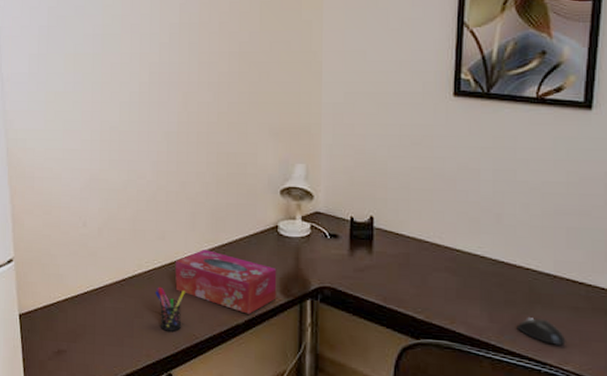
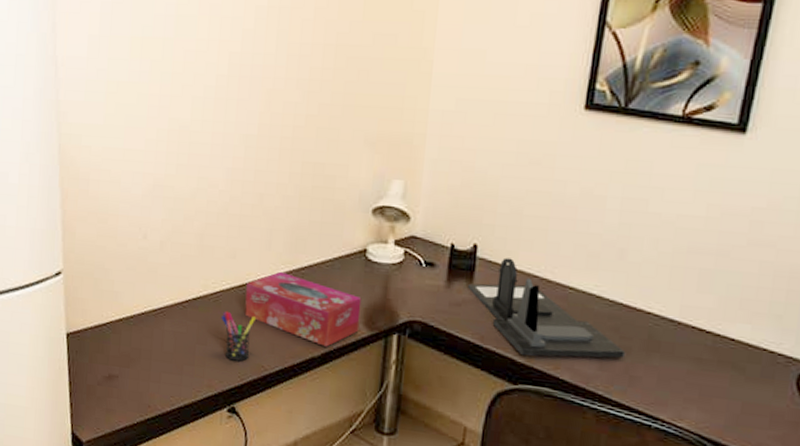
desk organizer: none [369,227,512,313] -> present [468,257,626,359]
mouse: present [516,318,566,346] -> none [629,367,684,400]

